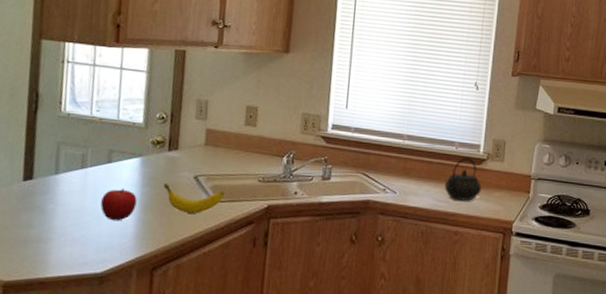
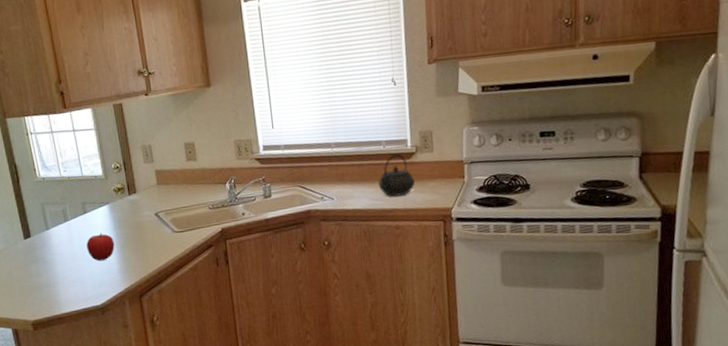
banana: present [163,184,224,213] -> none [132,223,183,246]

